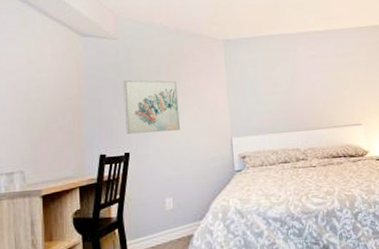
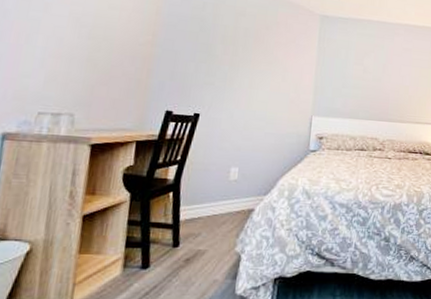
wall art: present [123,79,181,134] -> none [200,35,265,100]

